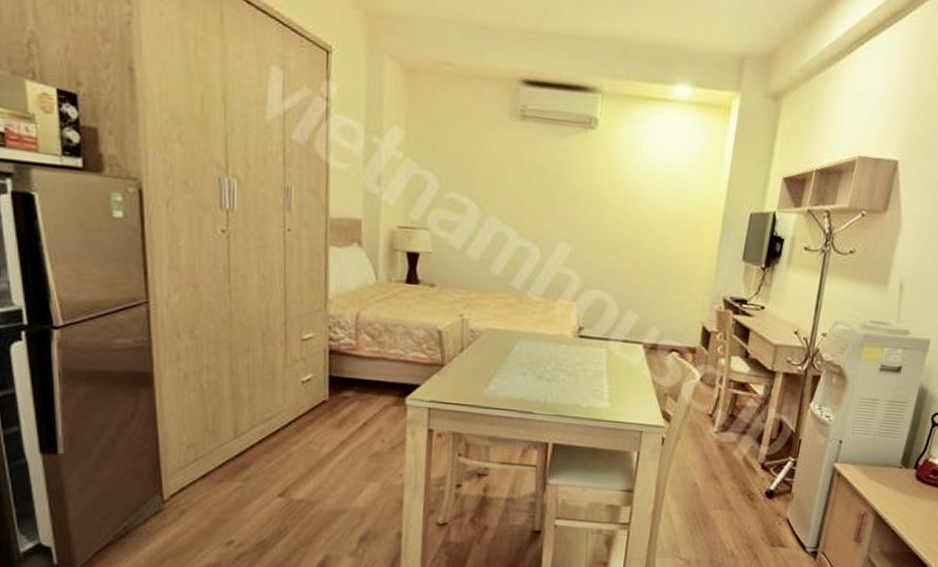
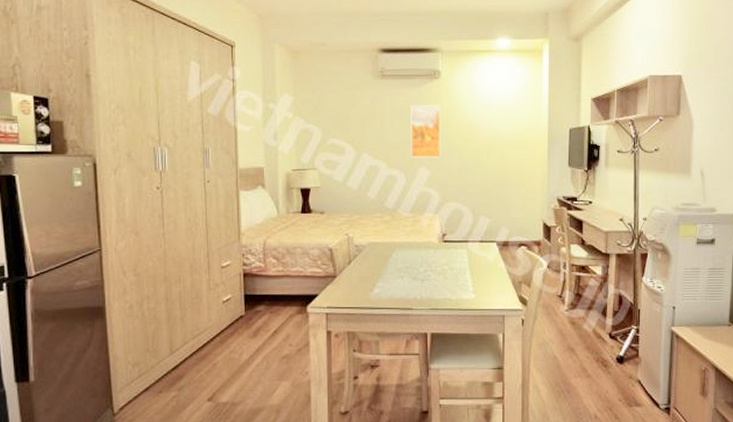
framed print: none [549,160,594,232] -> present [411,104,441,158]

